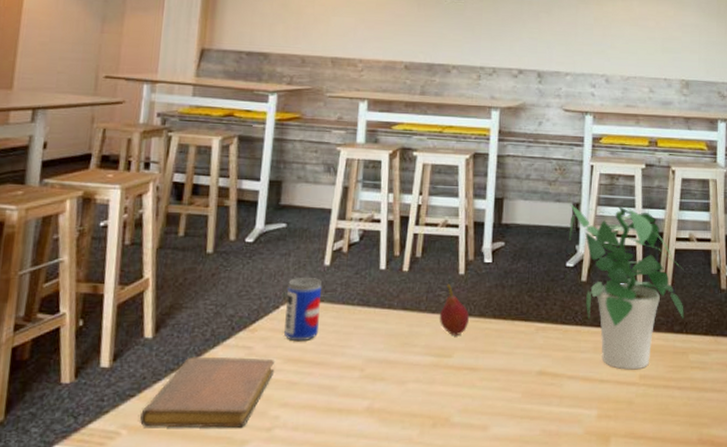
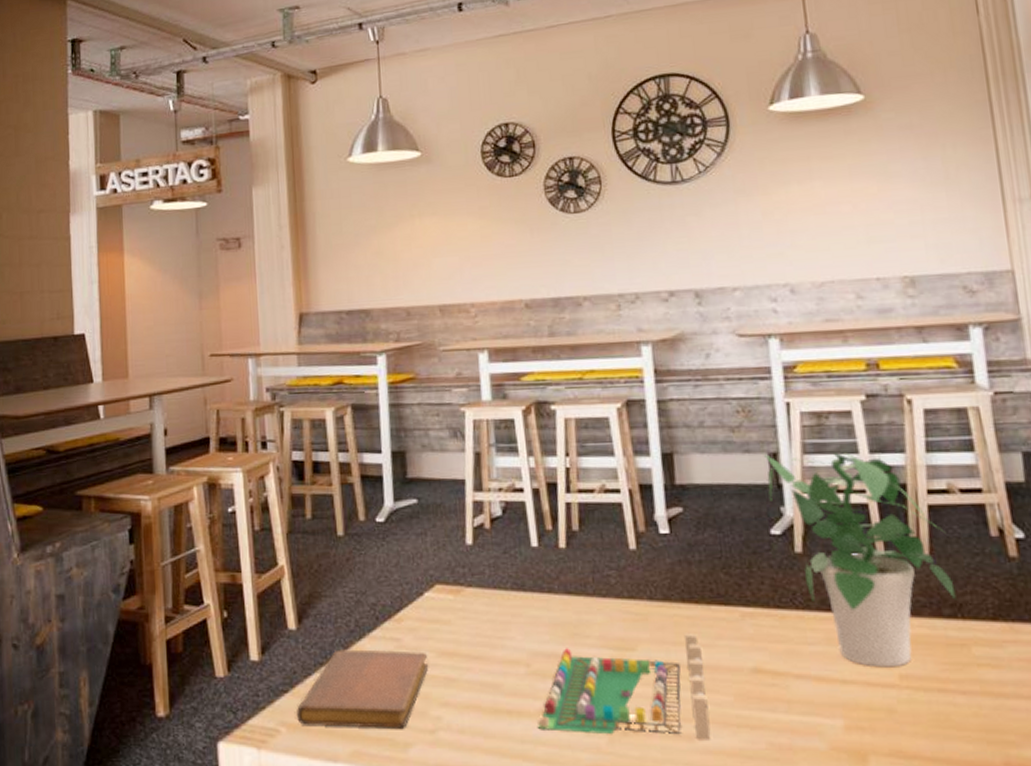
beer can: present [284,278,322,342] -> none [429,559,471,633]
board game: none [363,343,504,430] -> present [538,632,711,740]
fruit: present [439,284,470,335] -> none [611,561,652,624]

